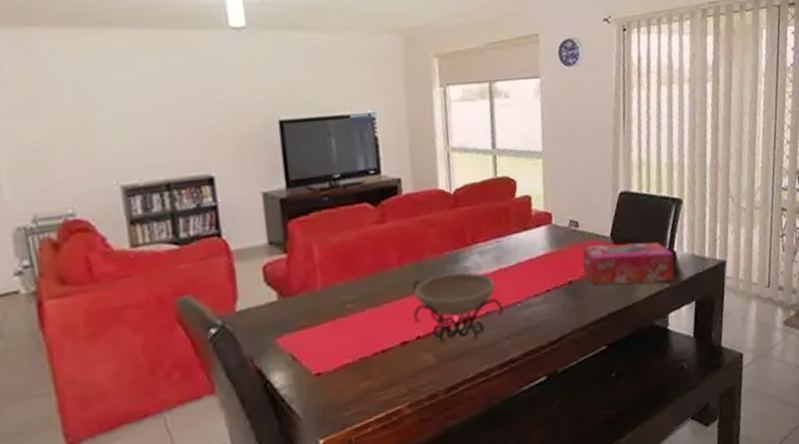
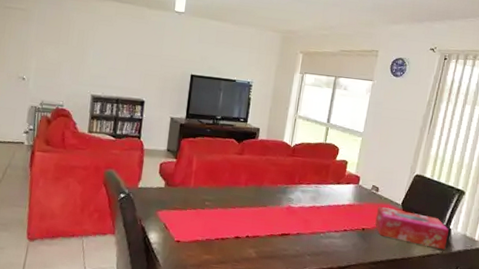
decorative bowl: present [413,272,503,344] -> none [247,198,310,249]

